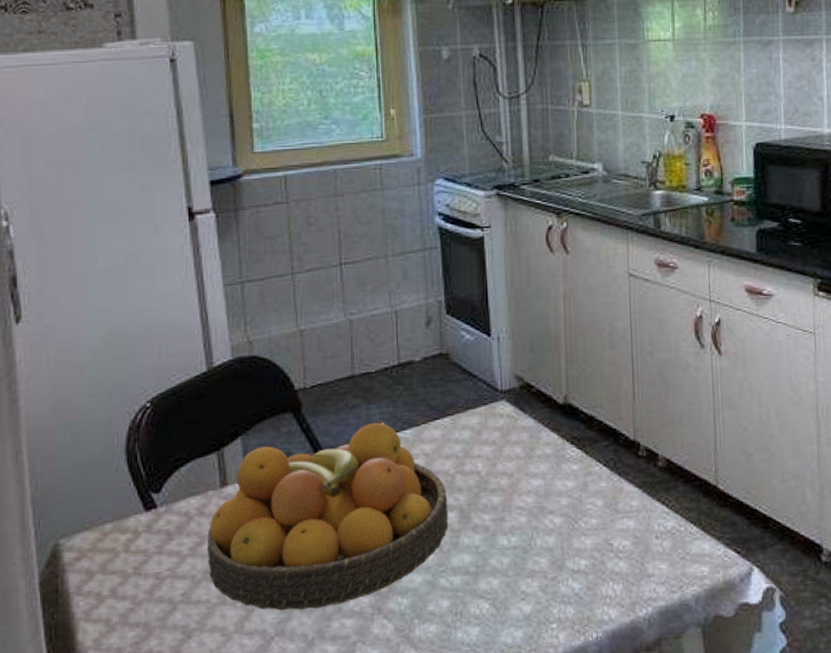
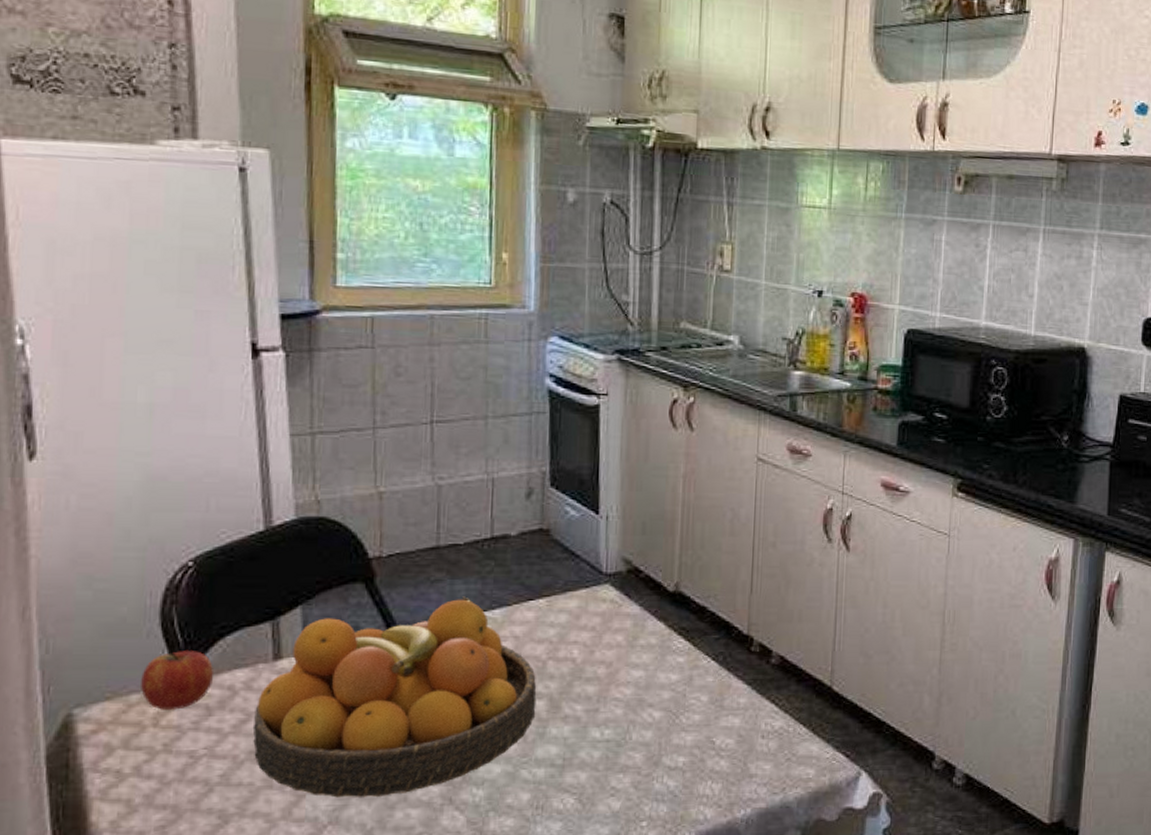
fruit: none [113,482,173,537] -> present [141,651,214,710]

